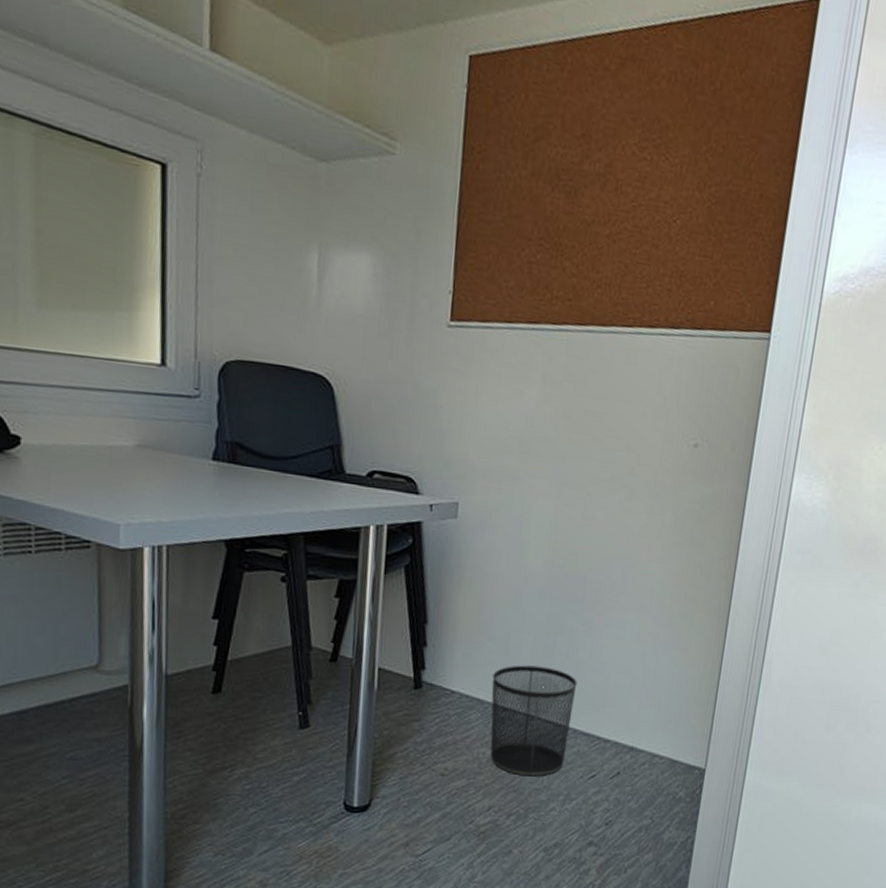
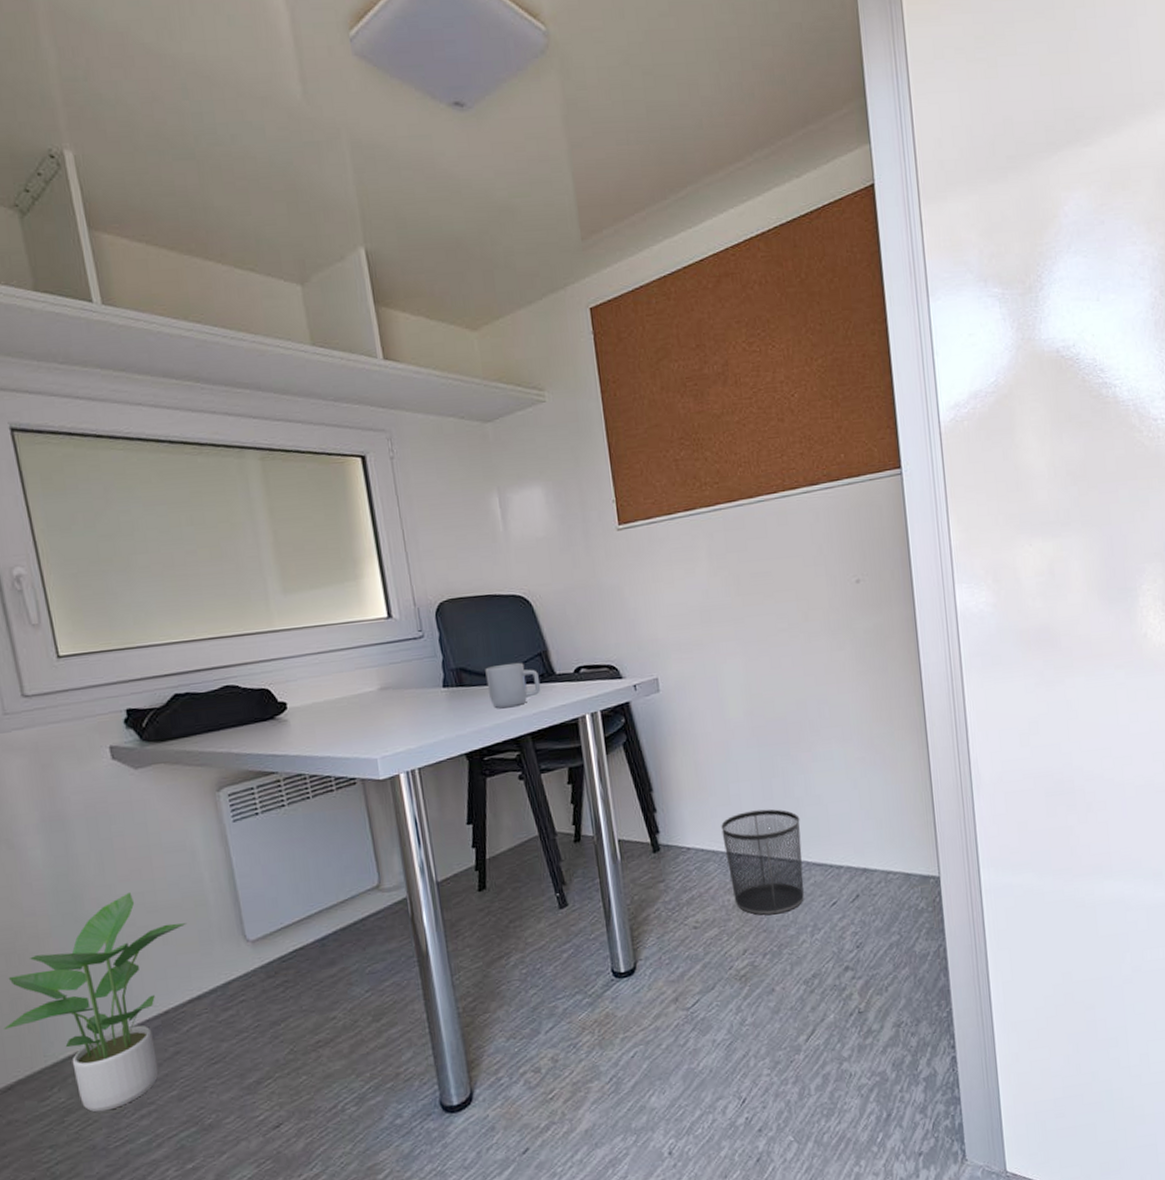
mug: none [264,448,326,500] -> present [485,662,541,709]

